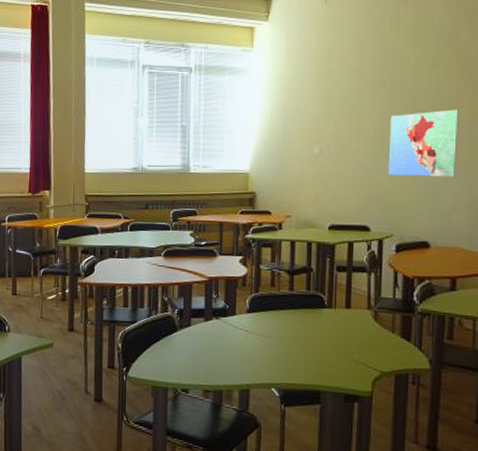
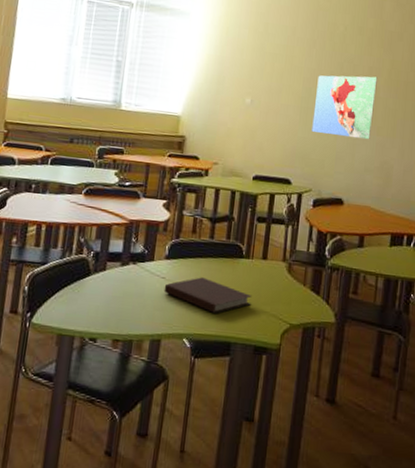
notebook: none [248,328,338,363] -> present [164,277,252,313]

